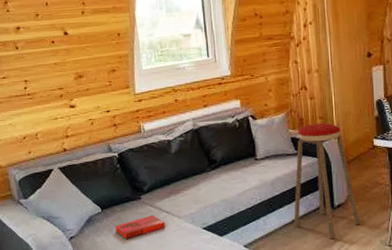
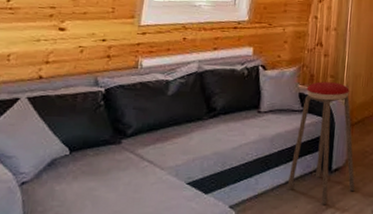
hardback book: present [115,215,165,240] -> none [82,164,144,190]

